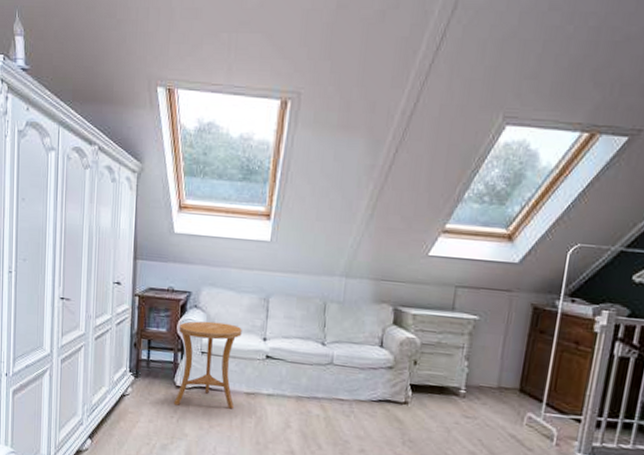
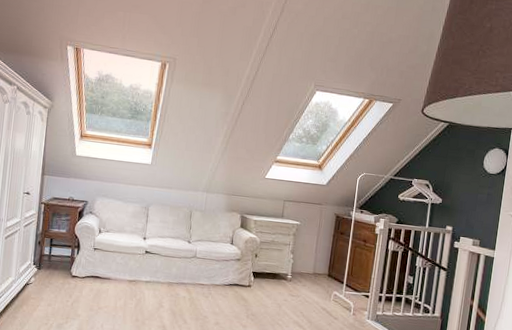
side table: present [173,321,242,409] -> none [69,224,127,294]

